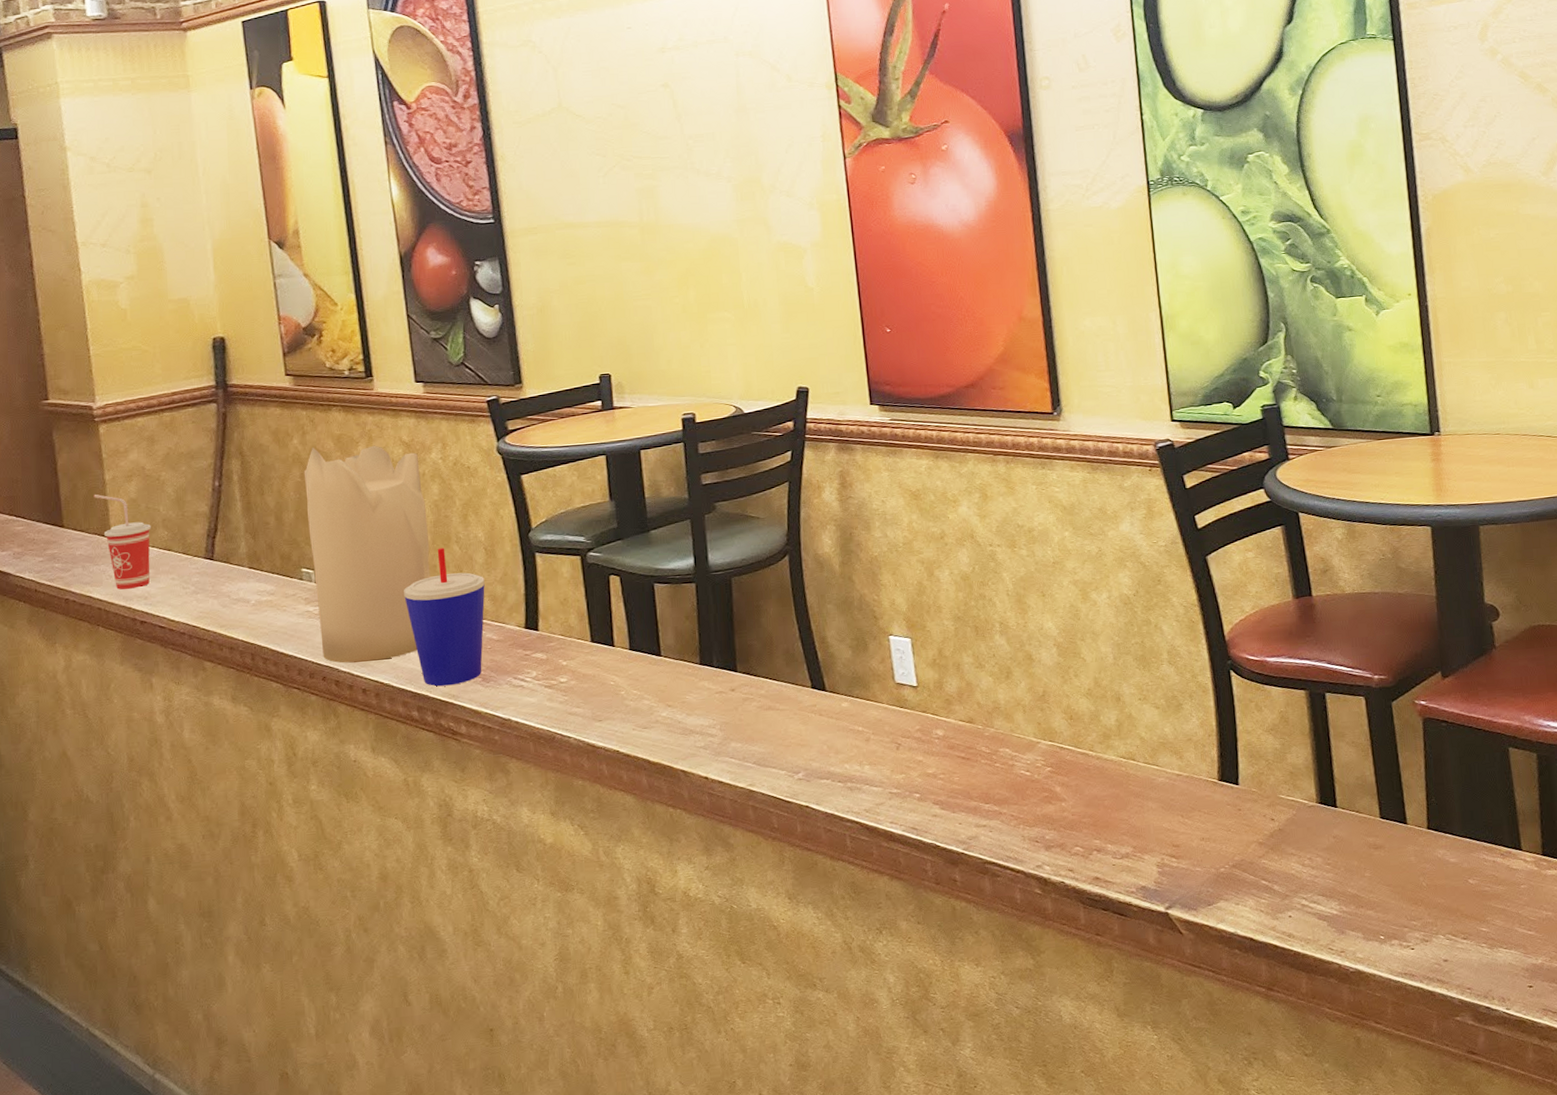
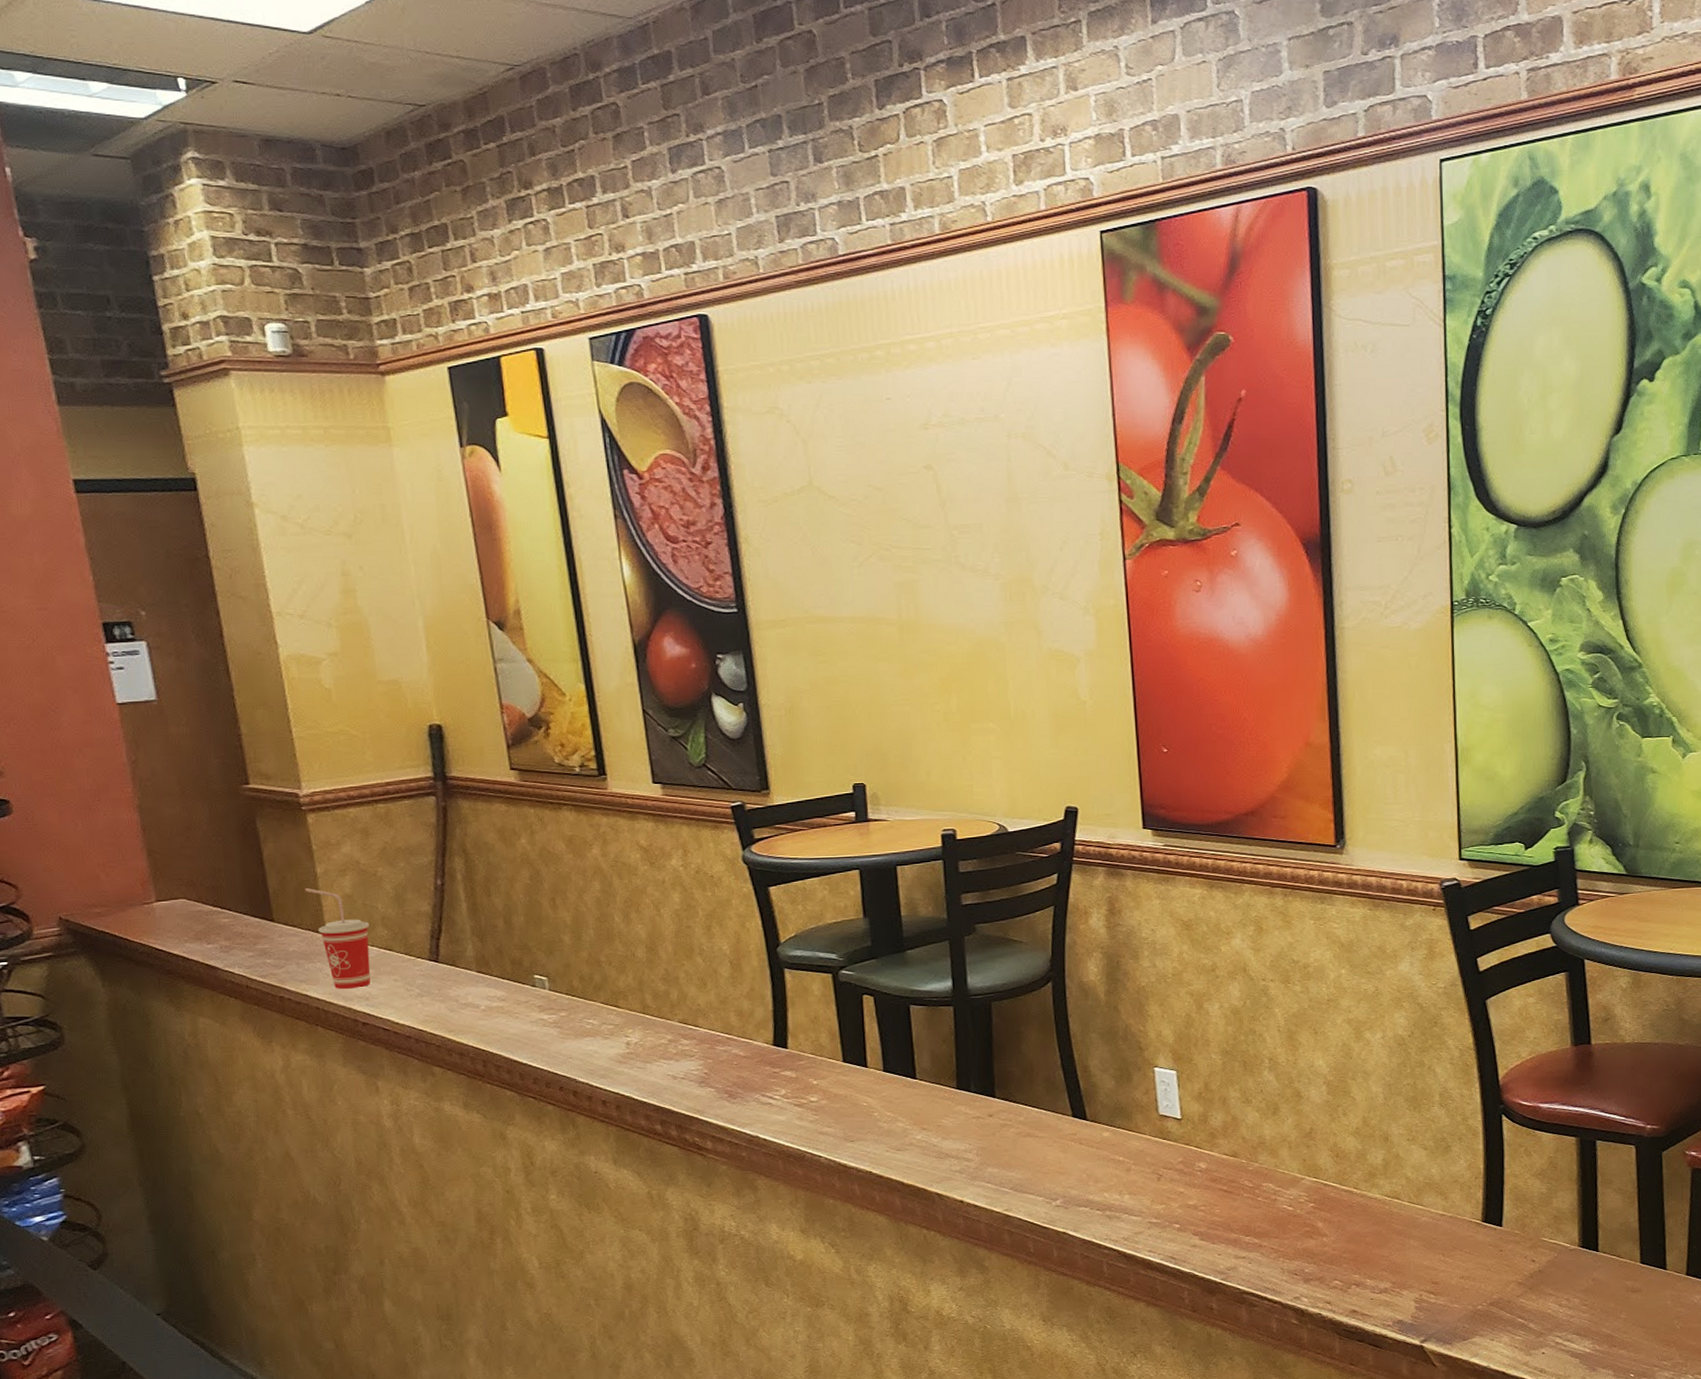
paper bag: present [303,445,430,664] -> none [533,848,672,1075]
beverage cup: present [404,547,485,687] -> none [644,959,731,1101]

